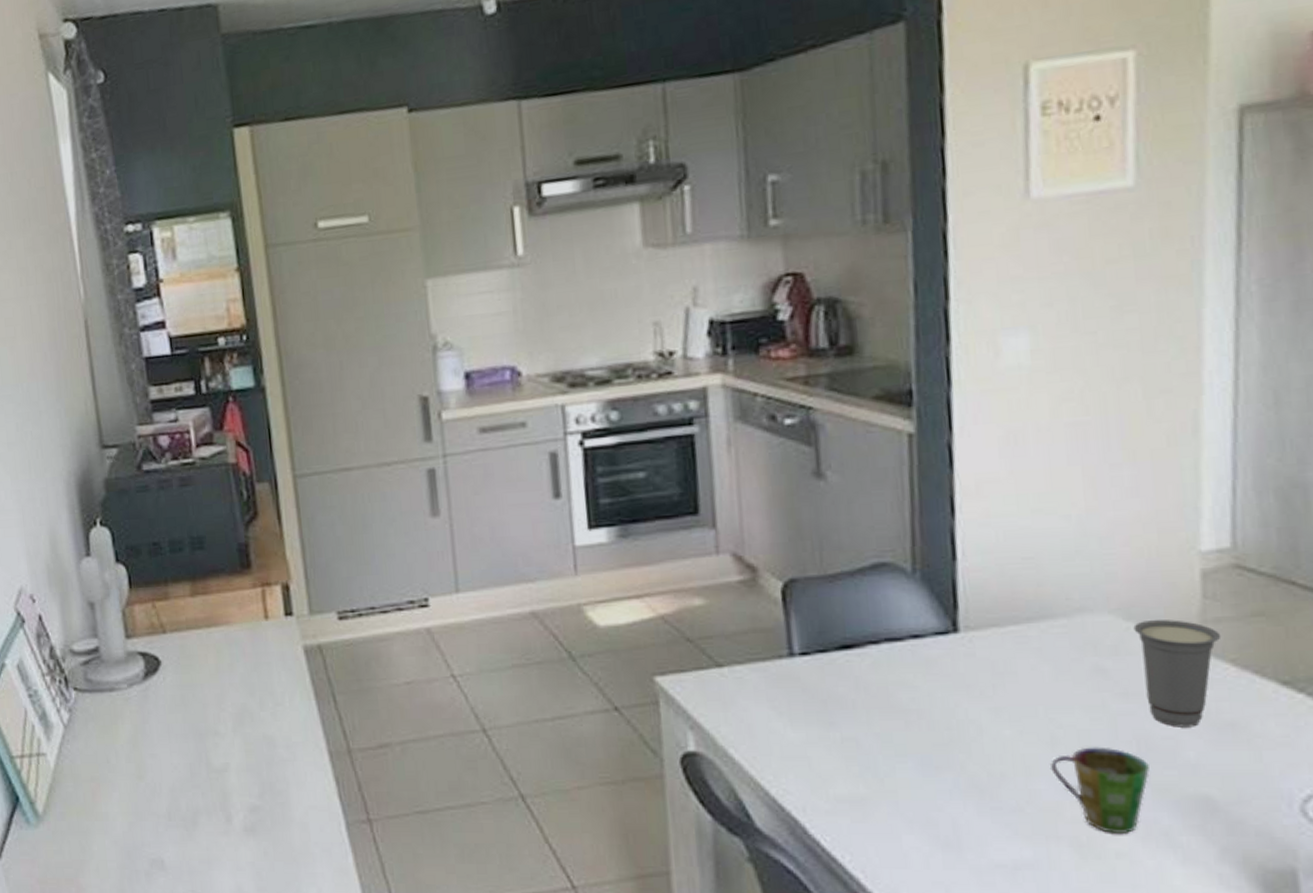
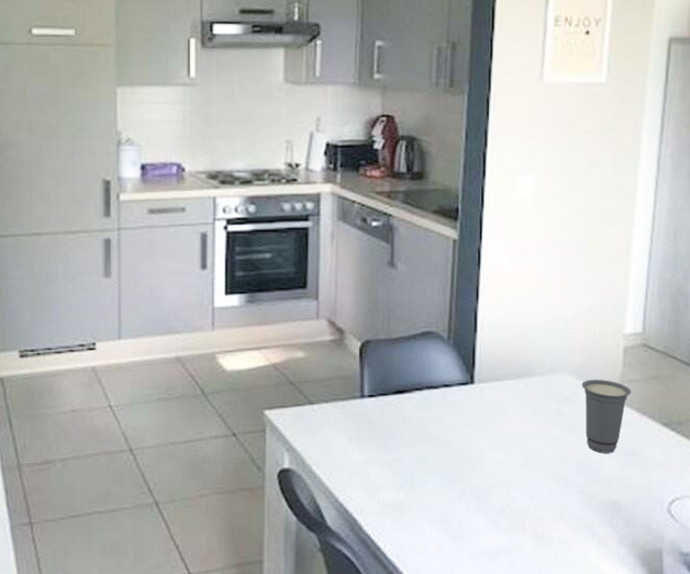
cup: present [1049,747,1150,835] -> none [523,466,583,528]

